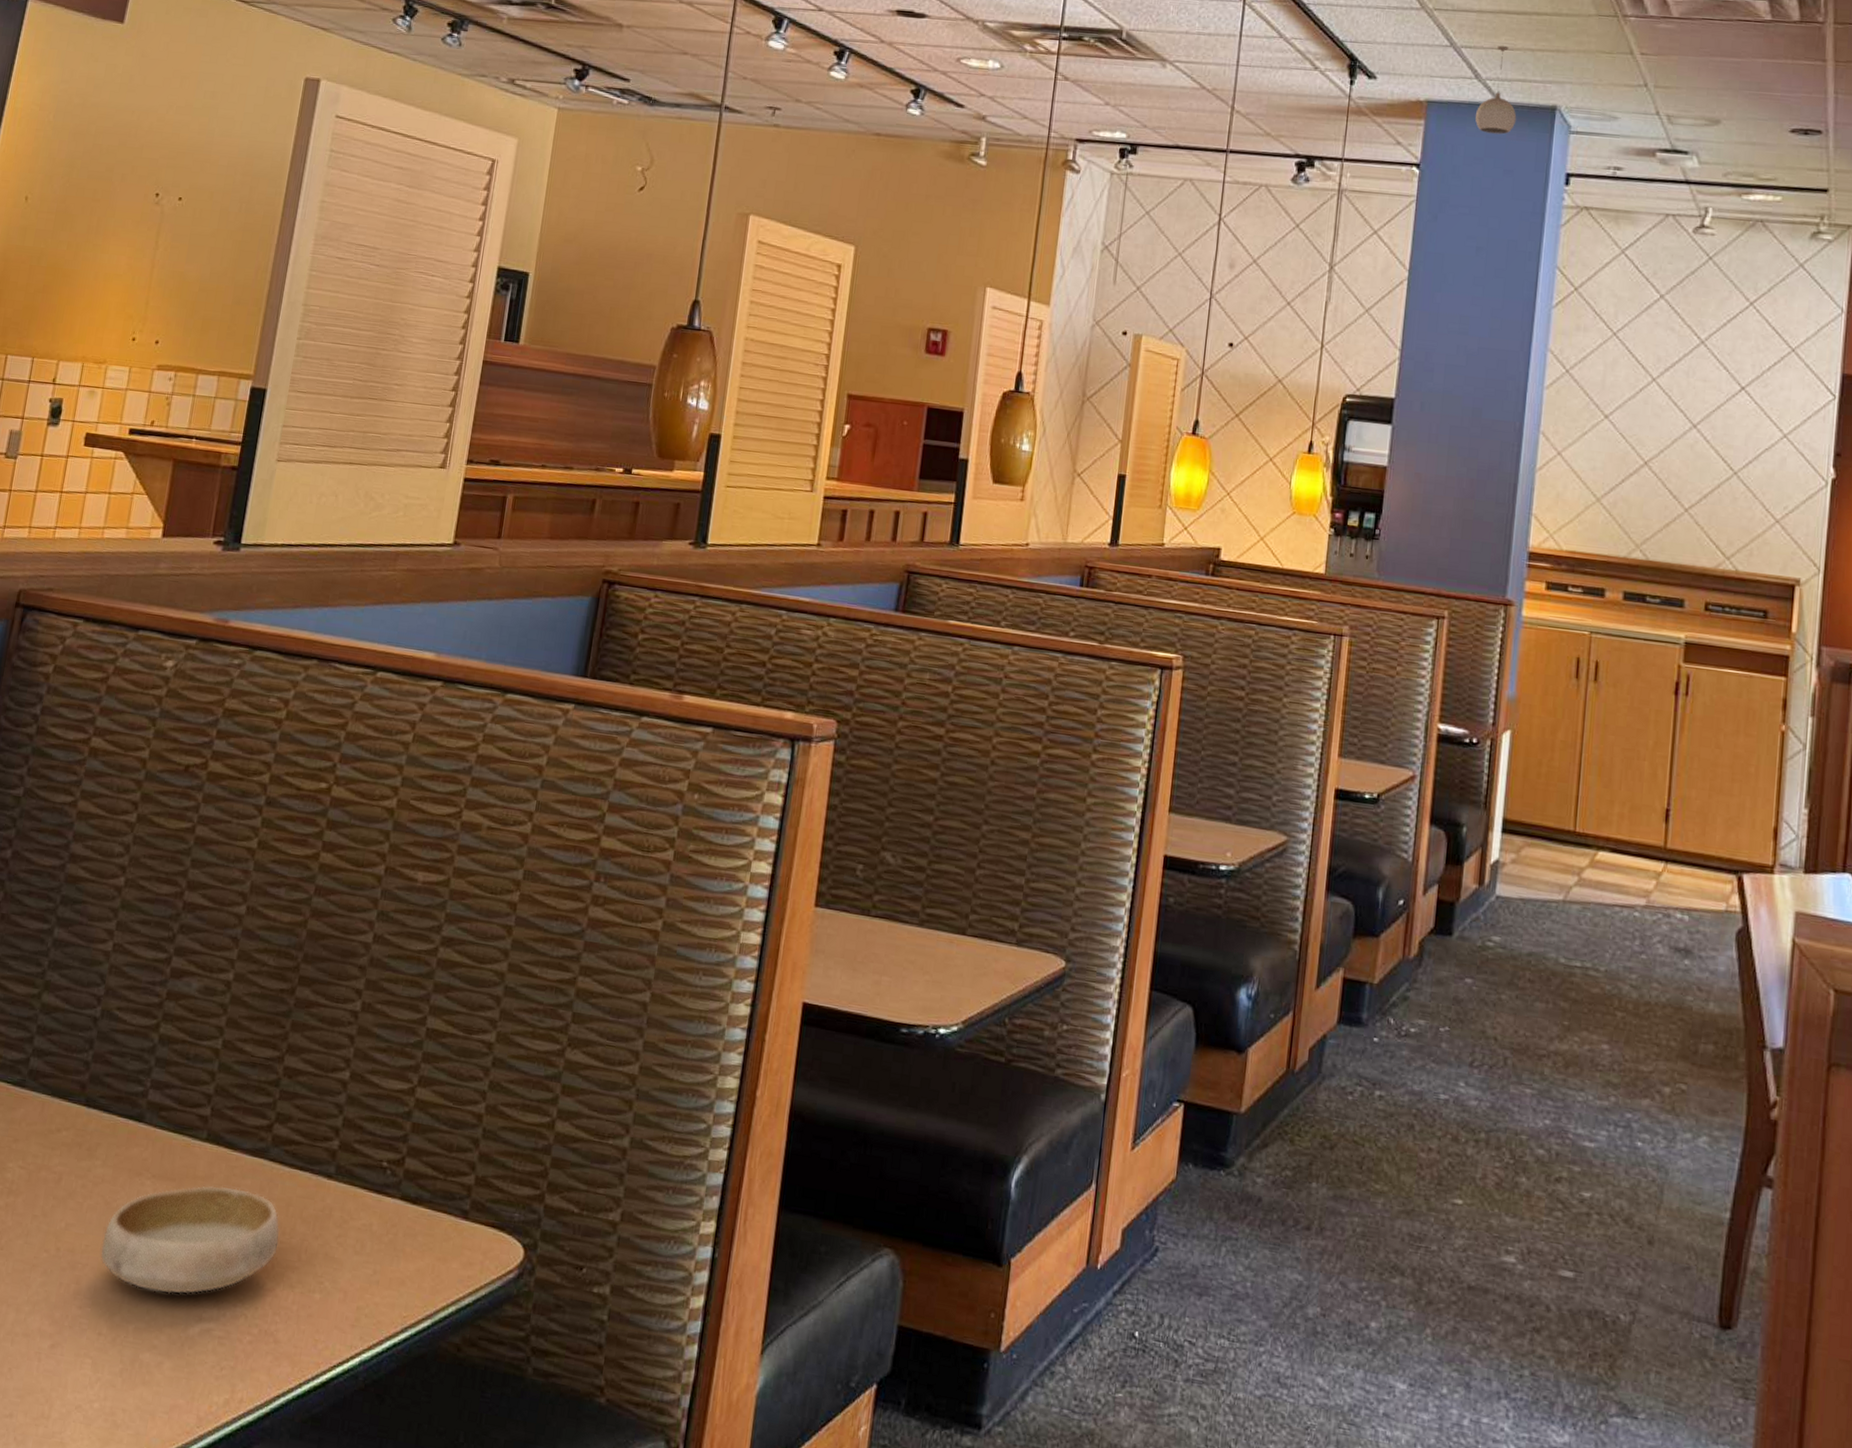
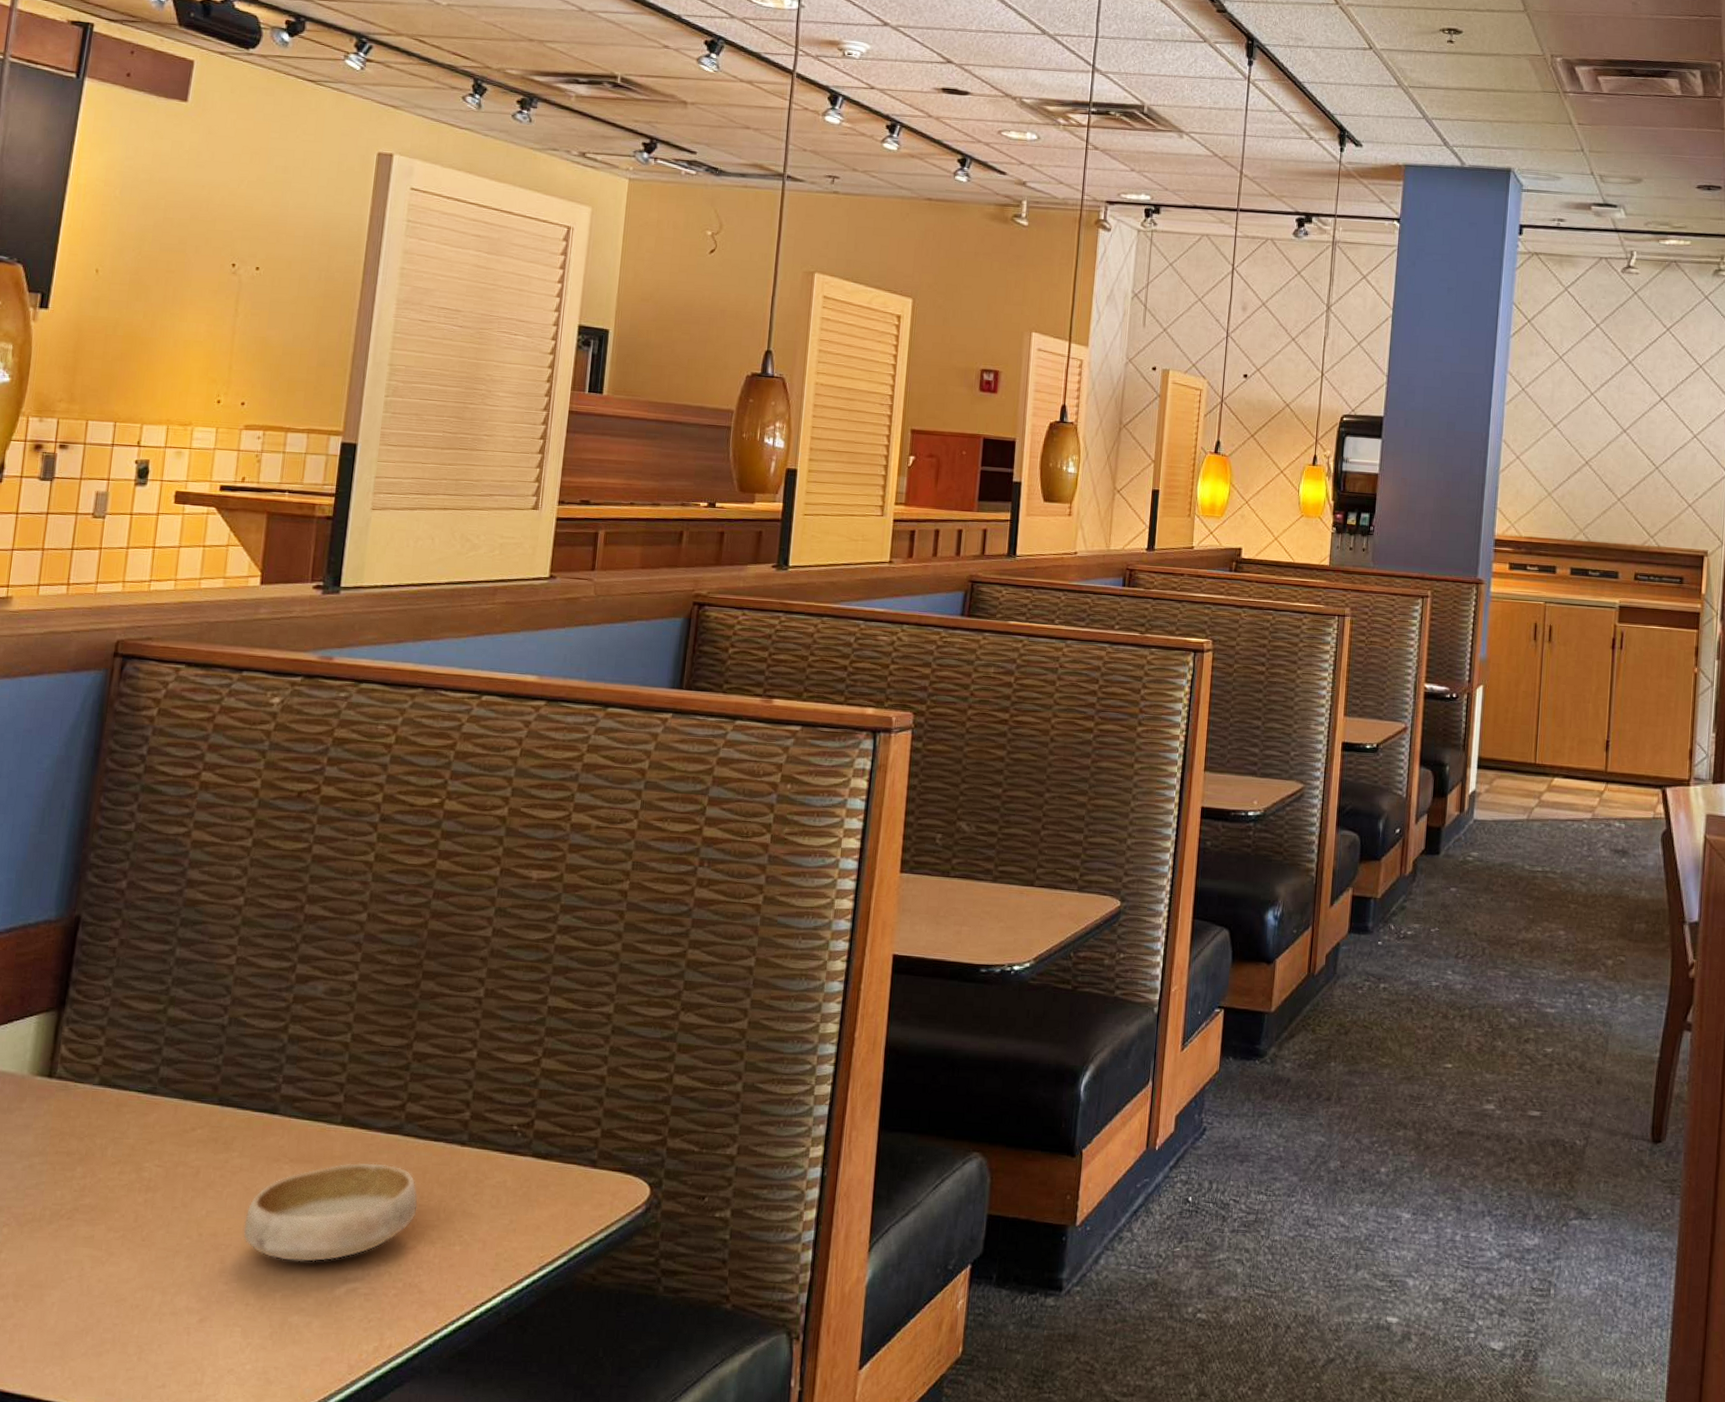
pendant light: present [1475,45,1517,135] -> none [1445,117,1479,193]

